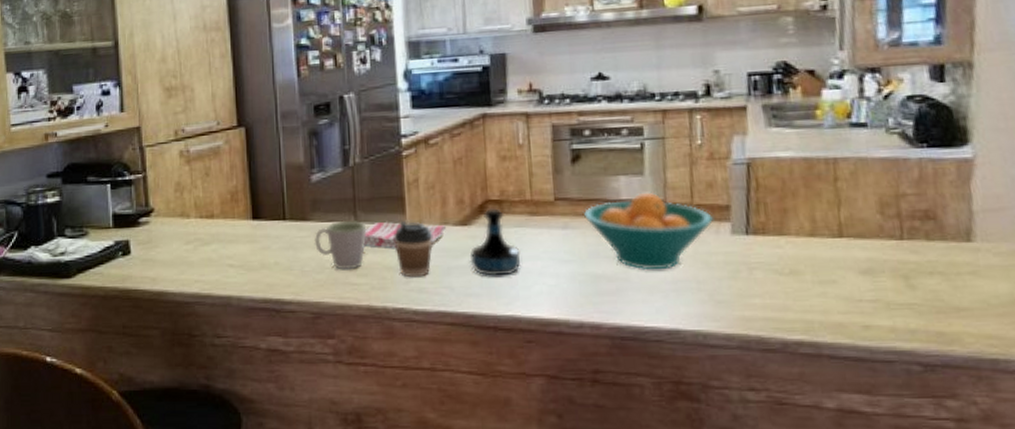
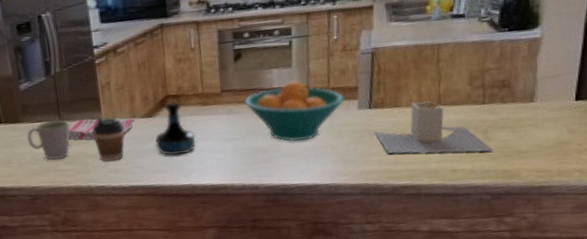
utensil holder: none [753,221,921,304] -> present [374,93,494,154]

